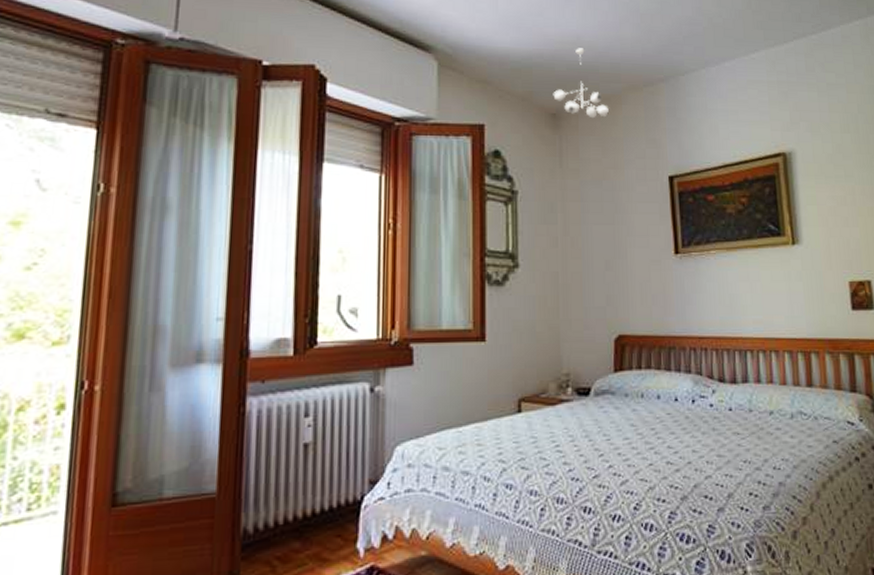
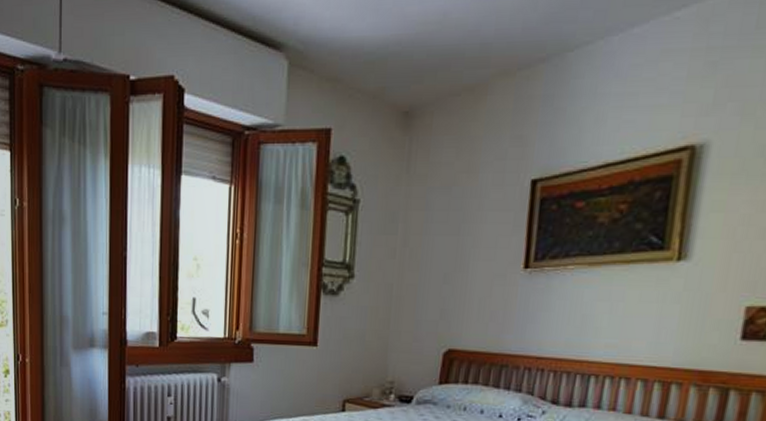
ceiling light fixture: present [553,48,610,119] -> none [407,28,472,115]

